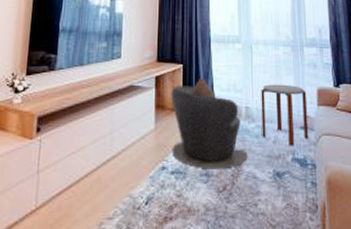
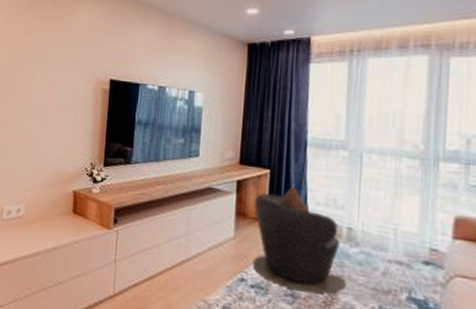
side table: present [261,84,309,146] -> none [367,204,438,283]

